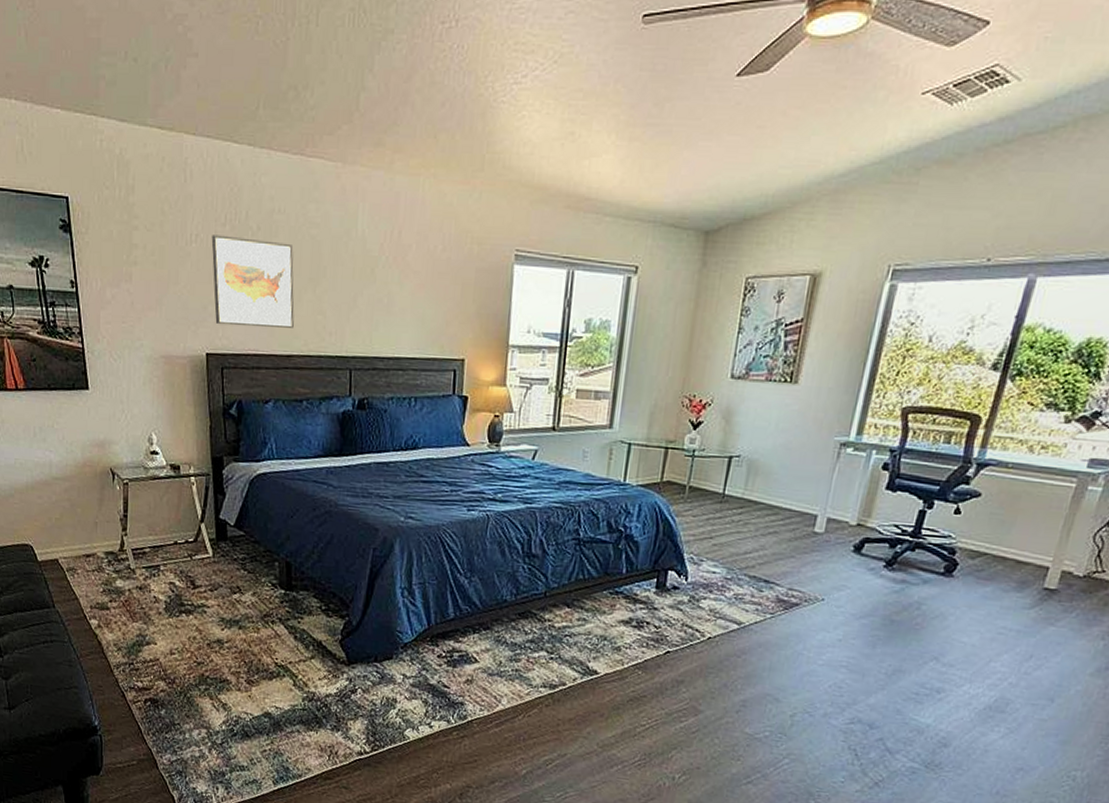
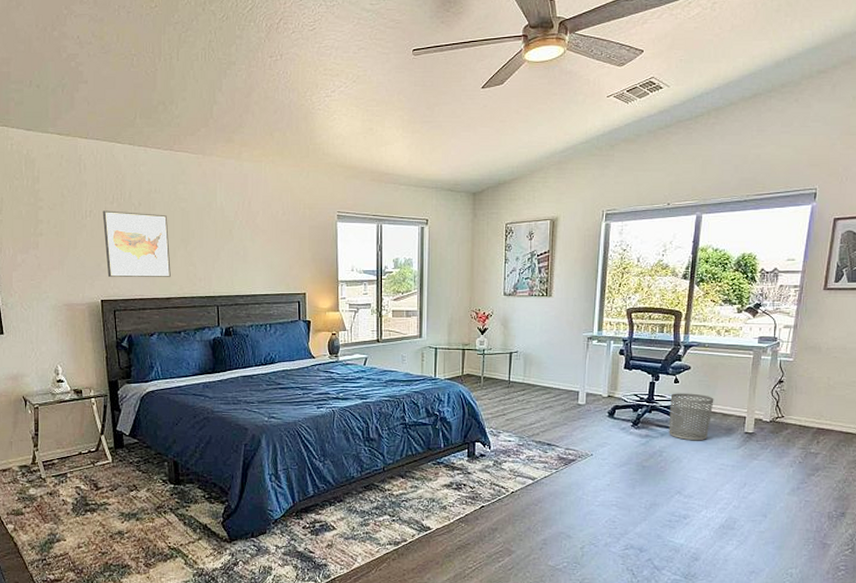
waste bin: none [934,527,1008,595] -> present [669,393,714,441]

